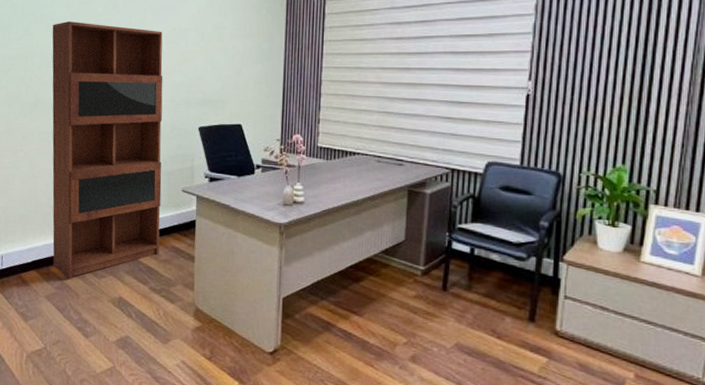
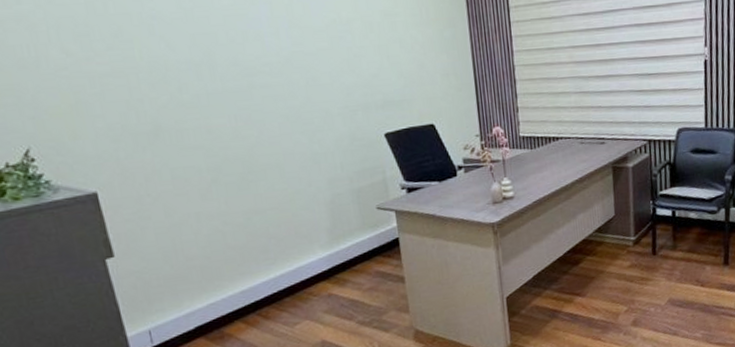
bookcase: present [52,22,163,279] -> none [158,19,362,336]

